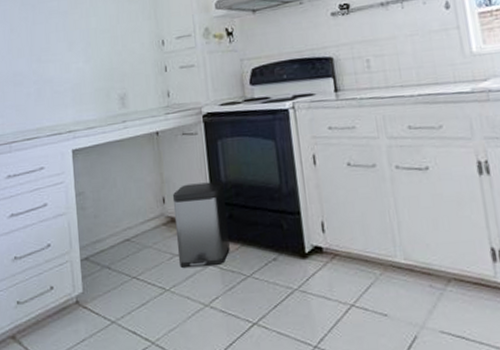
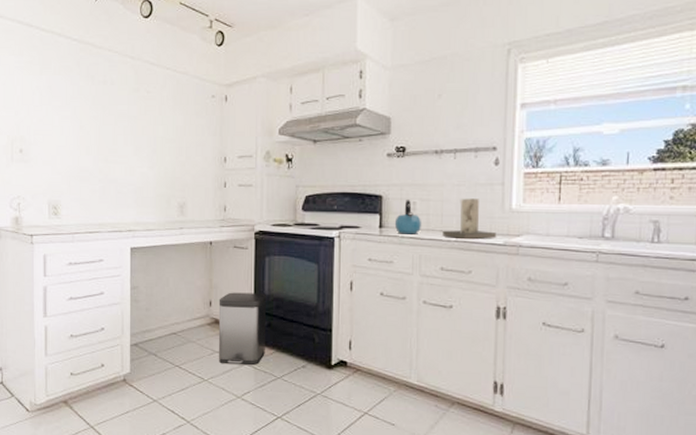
kettle: none [350,58,381,96] -> present [394,200,422,235]
paper towel roll: none [403,46,463,93] -> present [442,198,497,240]

